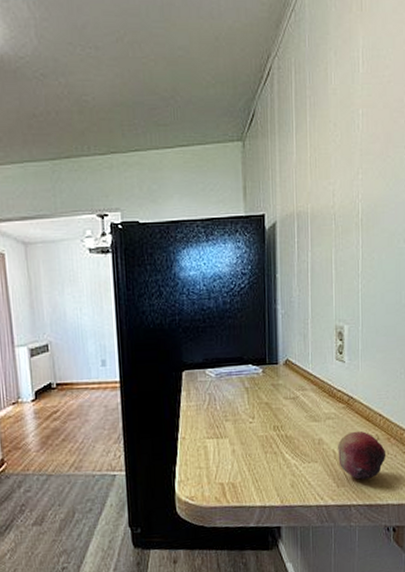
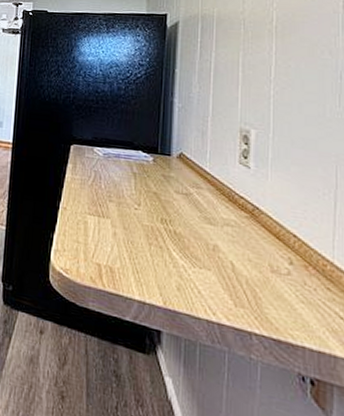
fruit: present [338,431,386,480] -> none [237,246,303,308]

